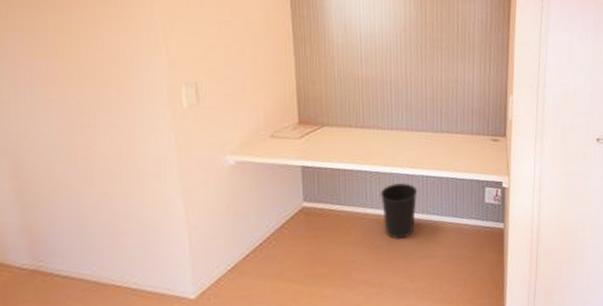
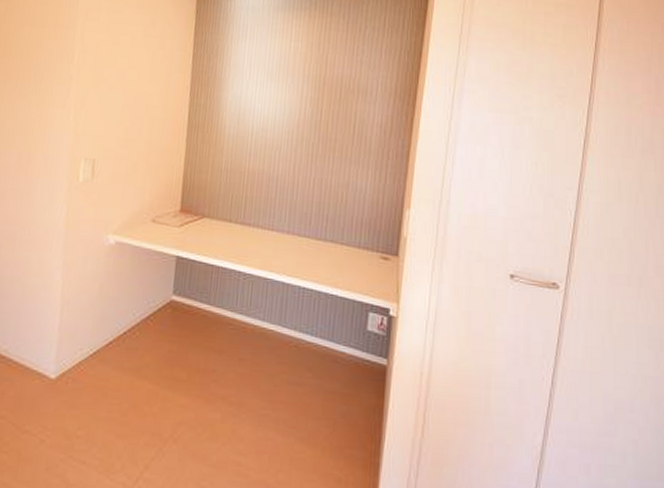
wastebasket: present [380,183,418,240] -> none [251,290,293,356]

